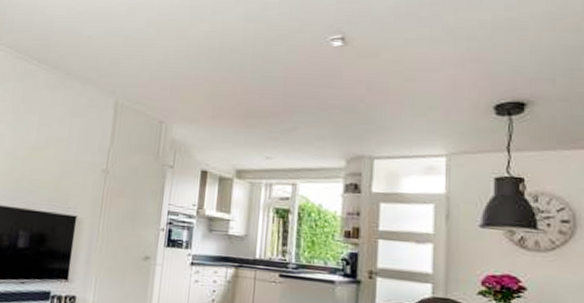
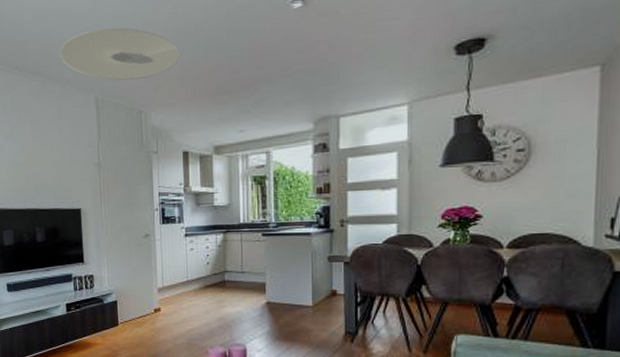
ceiling light: none [86,35,212,90] -> present [60,27,180,81]

